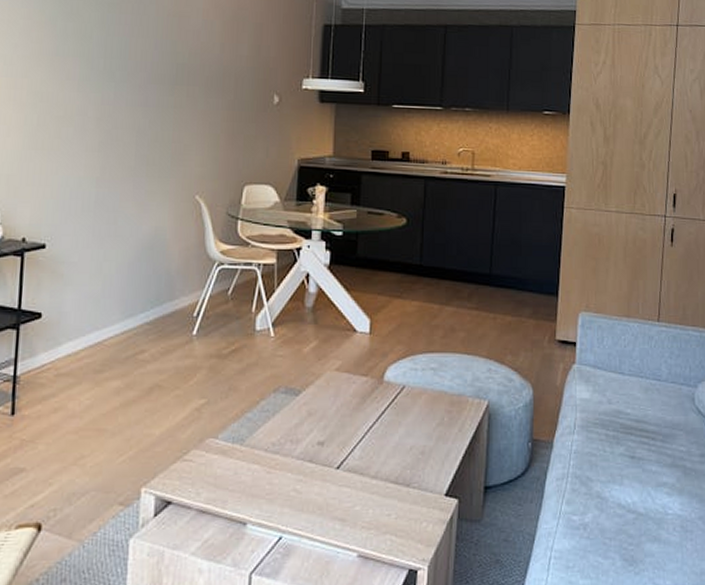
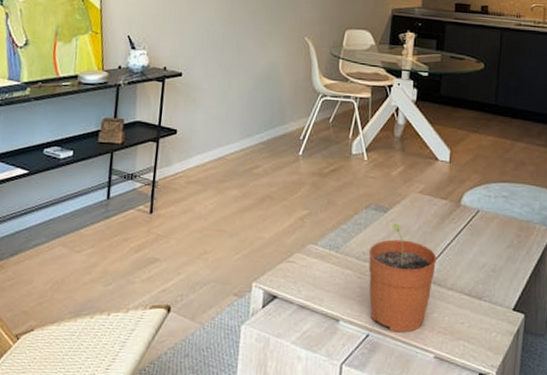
plant pot: none [278,407,357,532] -> present [368,223,437,333]

